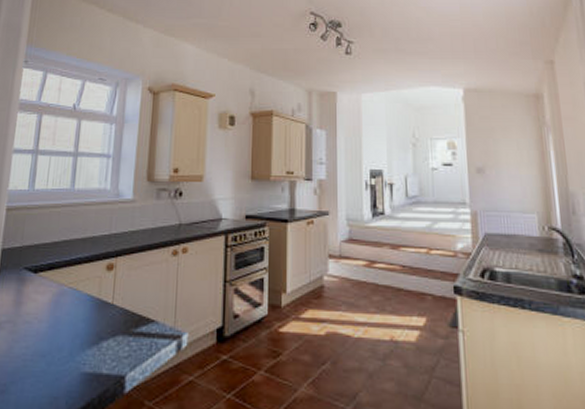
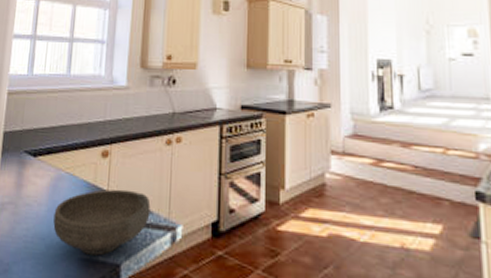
bowl: none [54,301,156,369] -> present [53,189,151,256]

